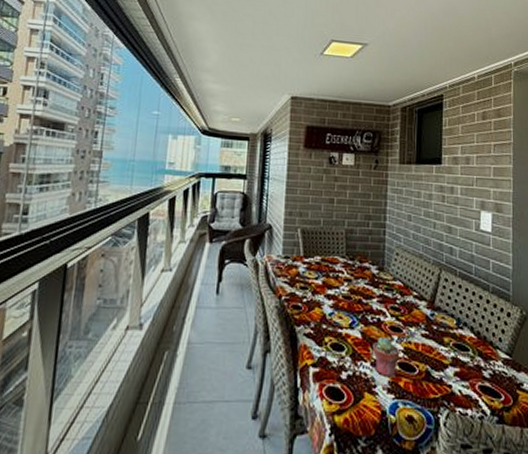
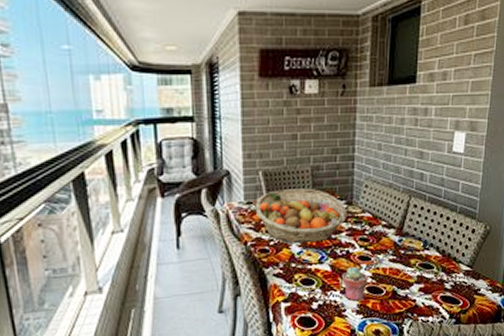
fruit basket: none [291,248,378,304] -> present [255,188,347,243]

